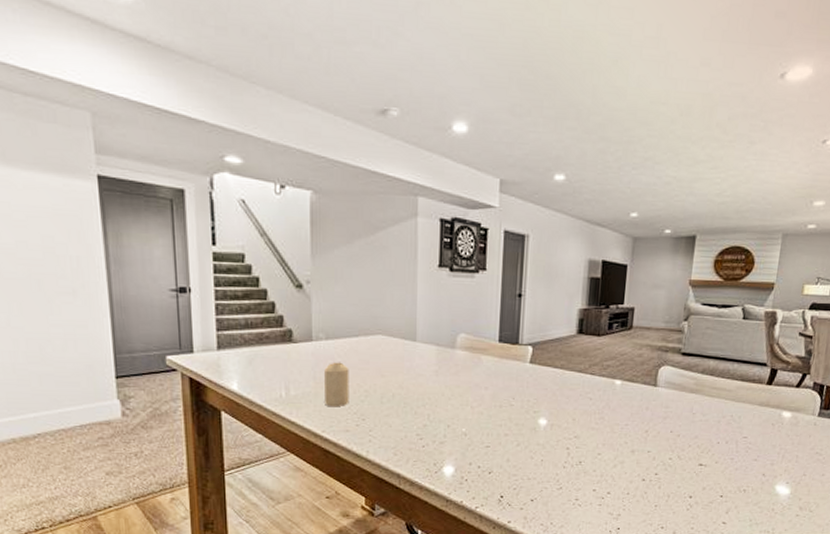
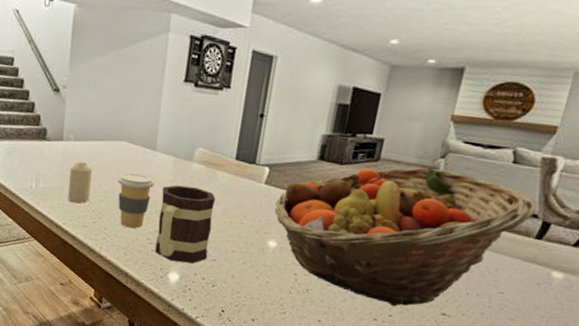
coffee cup: none [378,368,418,426] -> present [117,173,155,228]
mug: none [426,375,482,454] -> present [155,185,215,264]
fruit basket: none [541,330,765,465] -> present [274,167,537,307]

